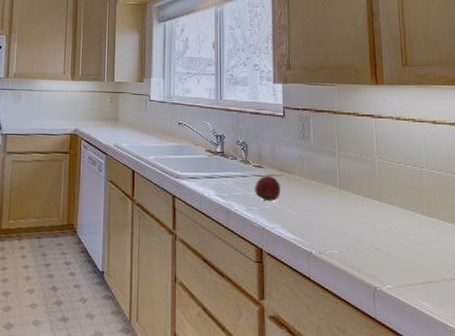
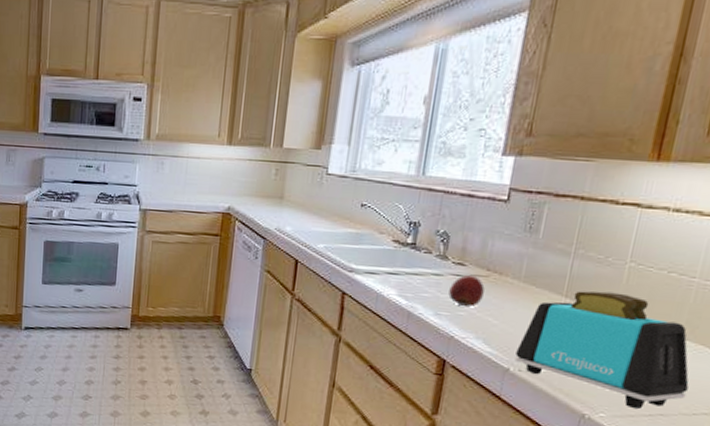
toaster: none [314,182,444,279] -> present [515,291,689,410]

